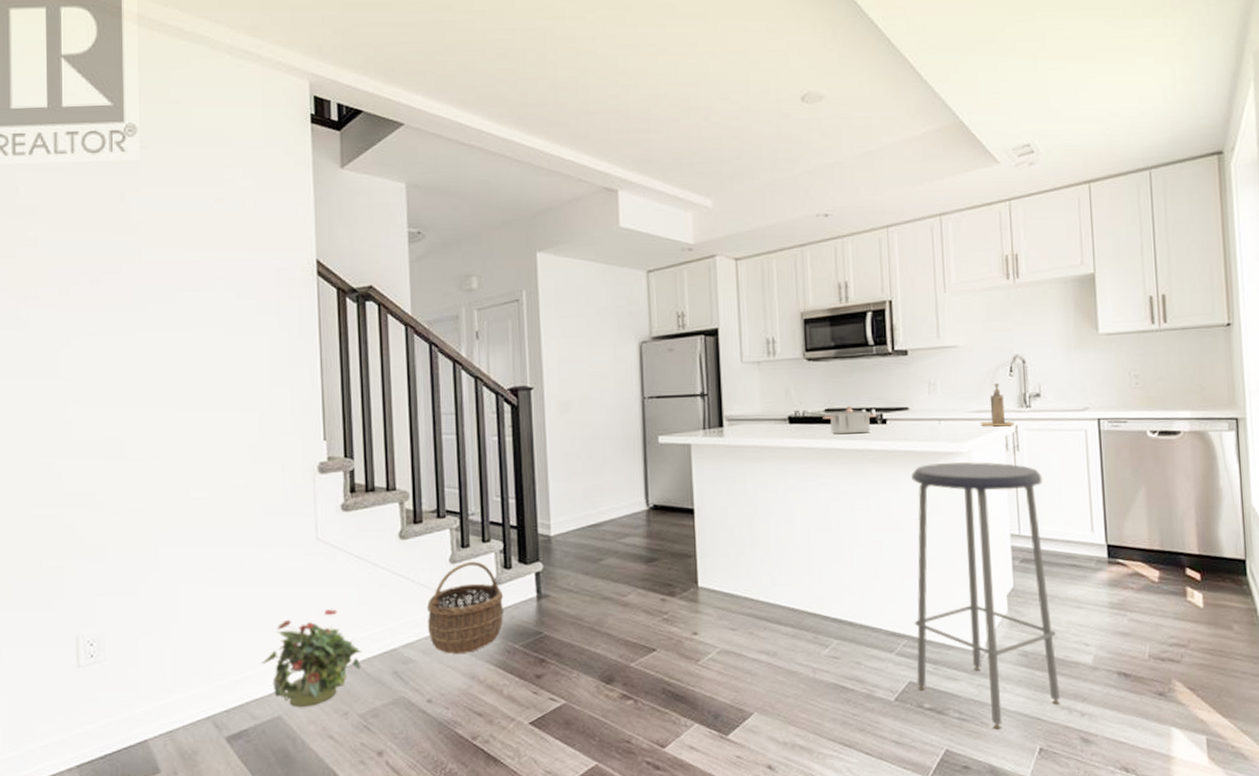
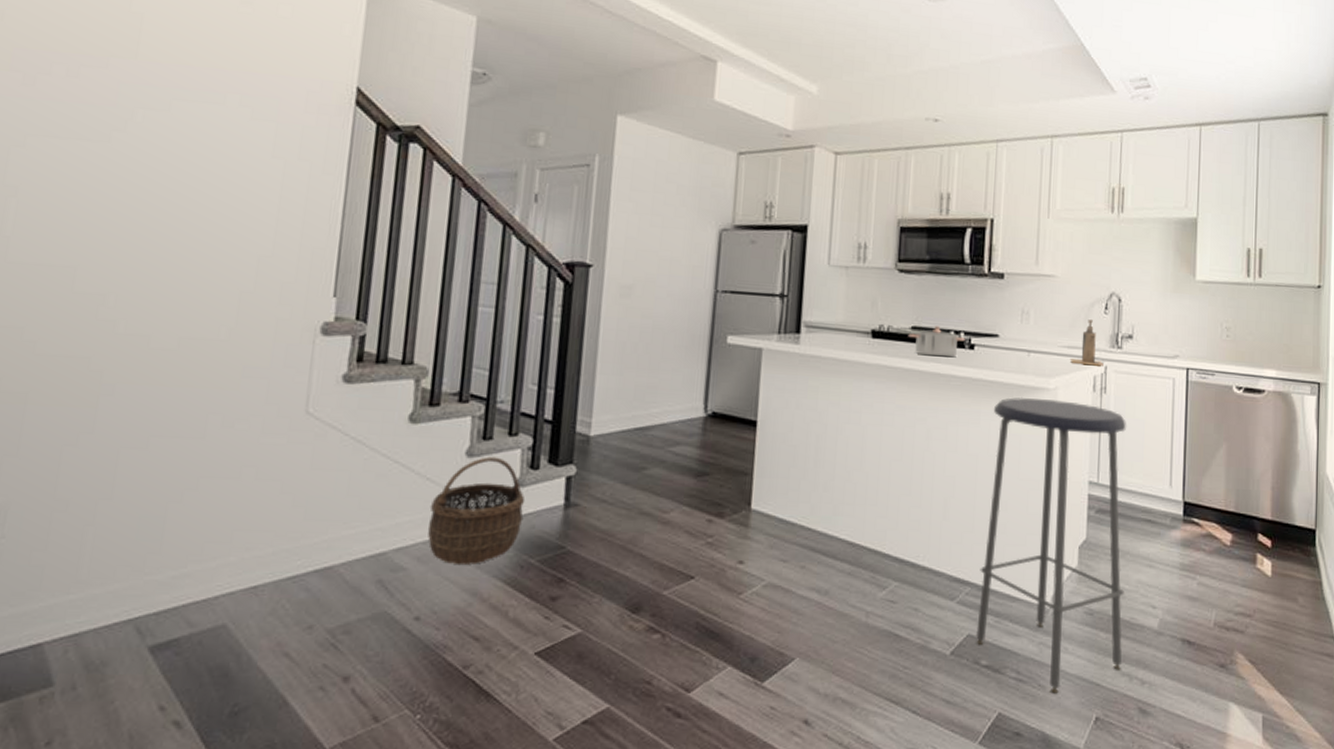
potted plant: present [261,608,362,707] -> none [211,497,342,615]

